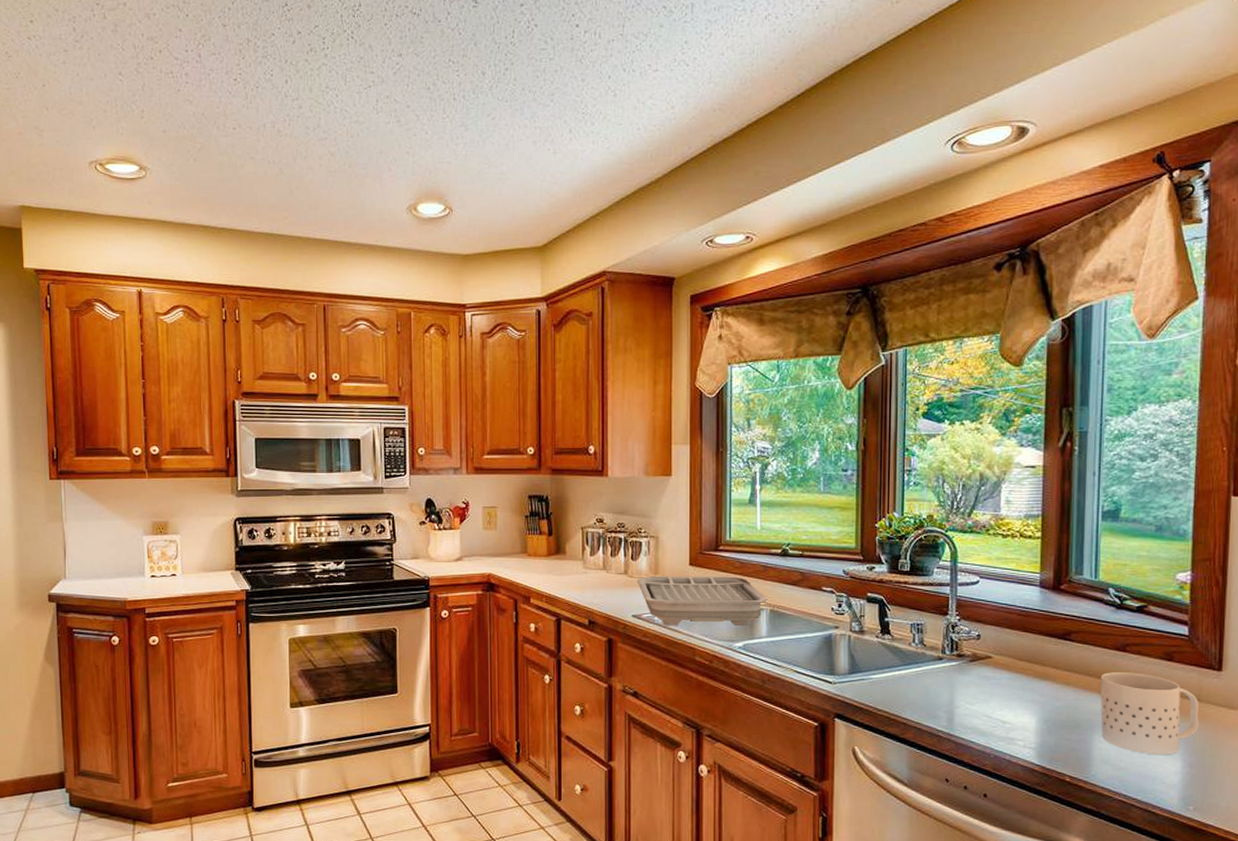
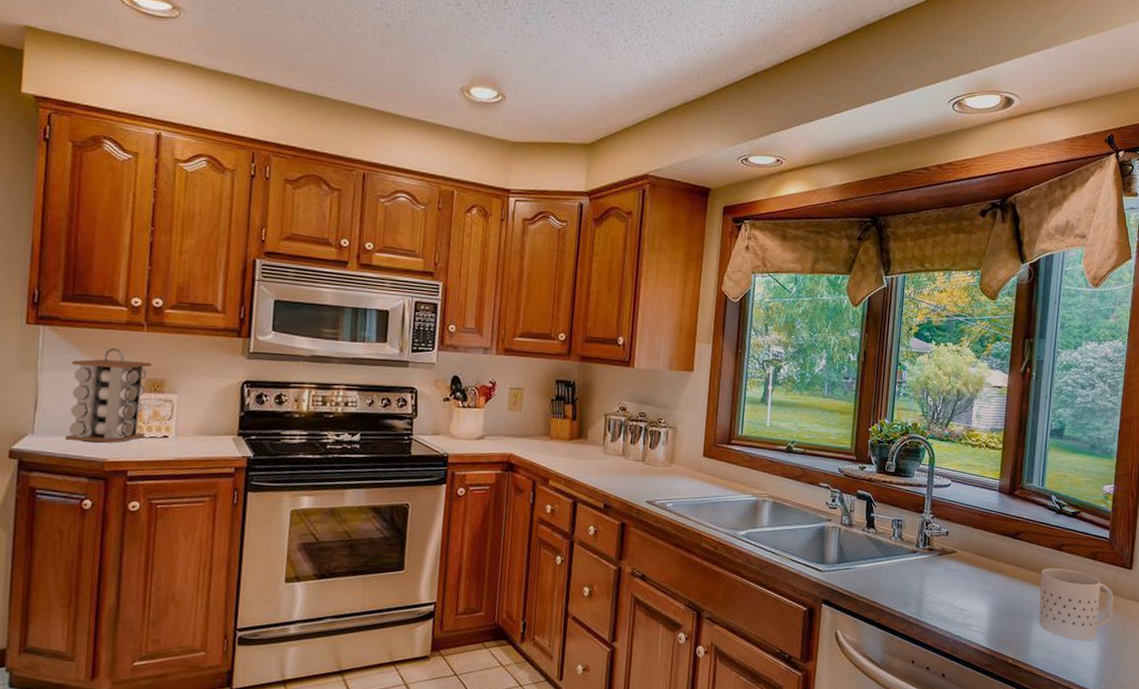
spice rack: none [90,496,157,585] -> present [64,348,152,444]
dish rack: present [636,576,768,626] -> none [653,464,772,515]

